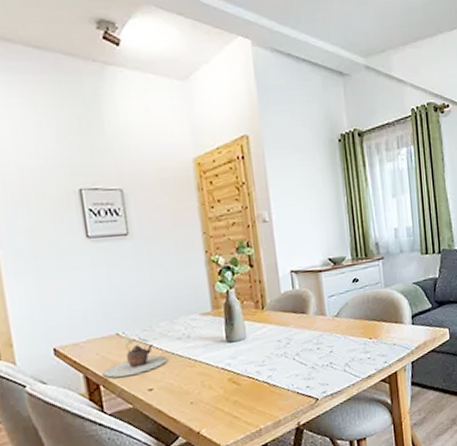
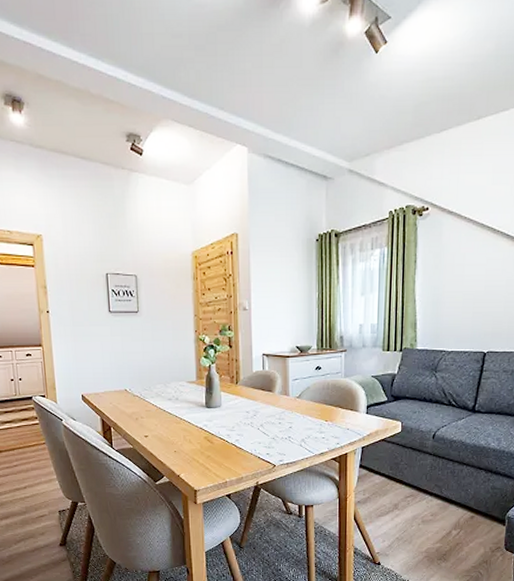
teapot: present [104,338,168,378] -> none [114,395,161,424]

